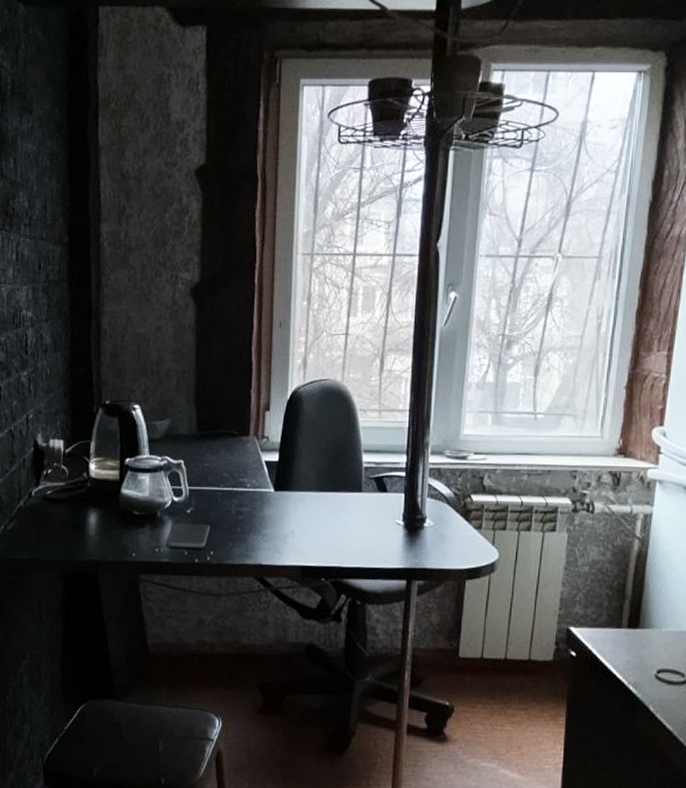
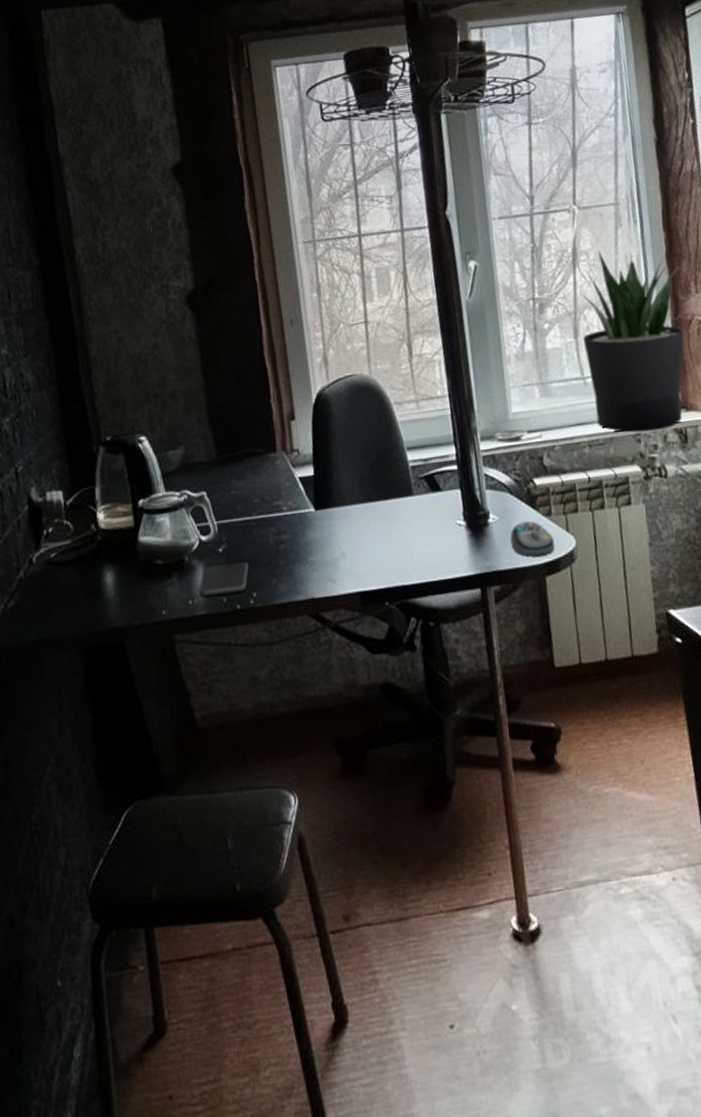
computer mouse: none [440,530,479,562] -> present [510,520,555,557]
planter: none [540,300,643,471] -> present [580,252,684,433]

